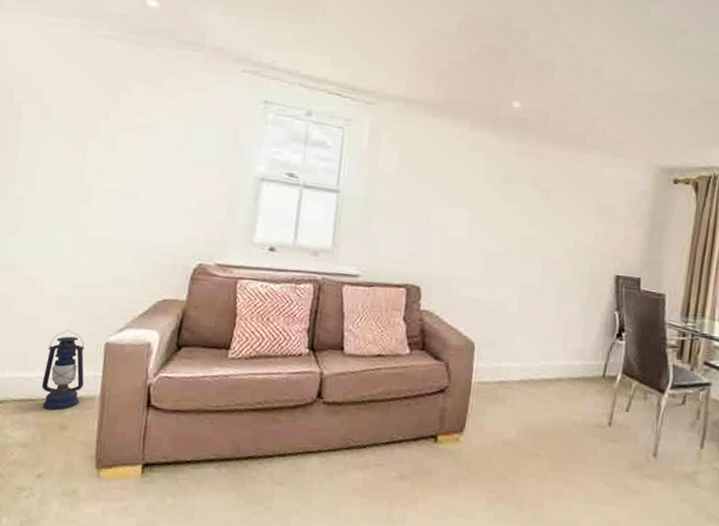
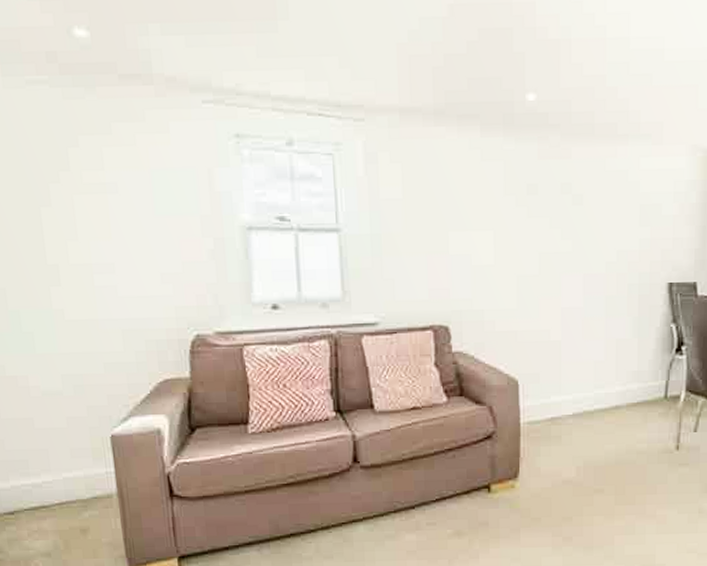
lantern: present [42,330,85,411] -> none [49,427,97,515]

